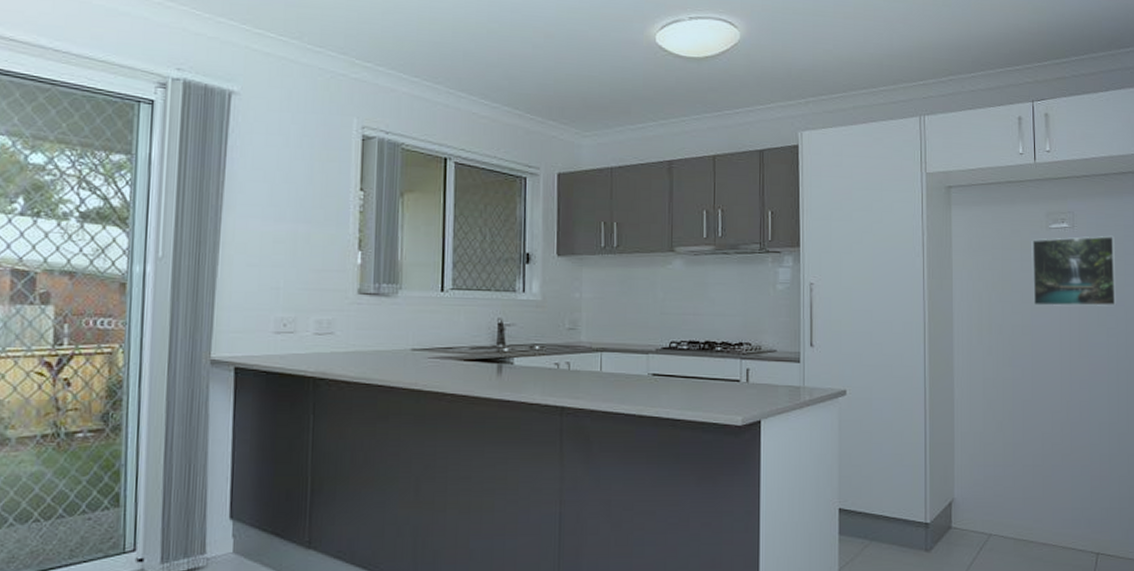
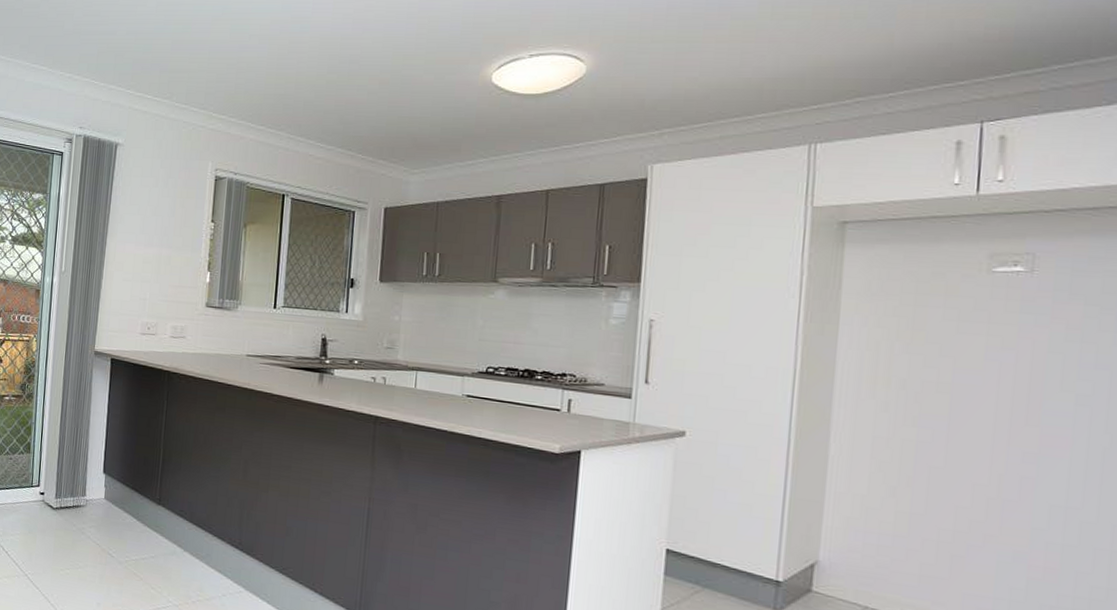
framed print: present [1031,235,1117,307] -> none [957,283,1102,370]

